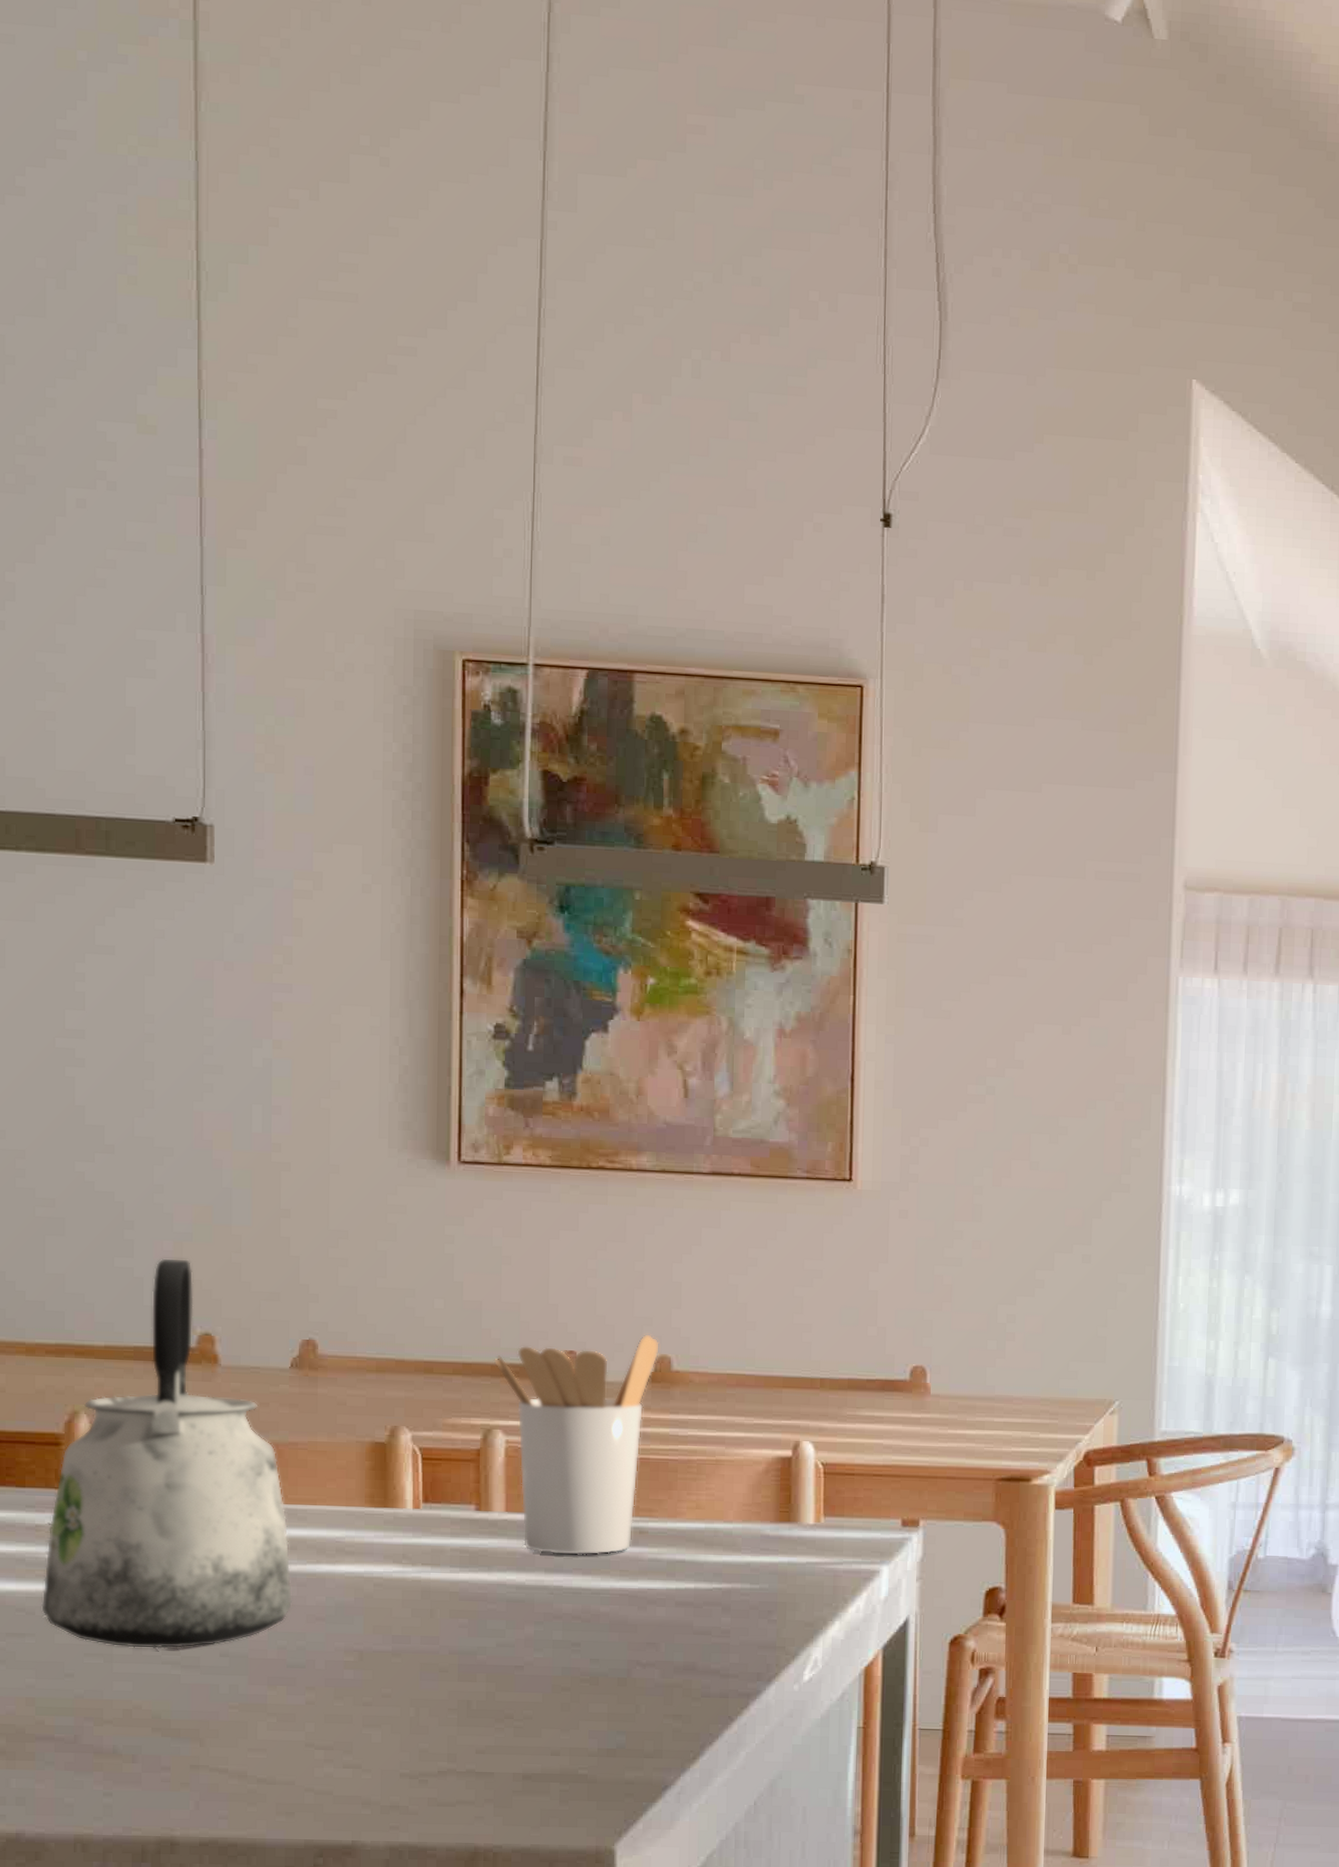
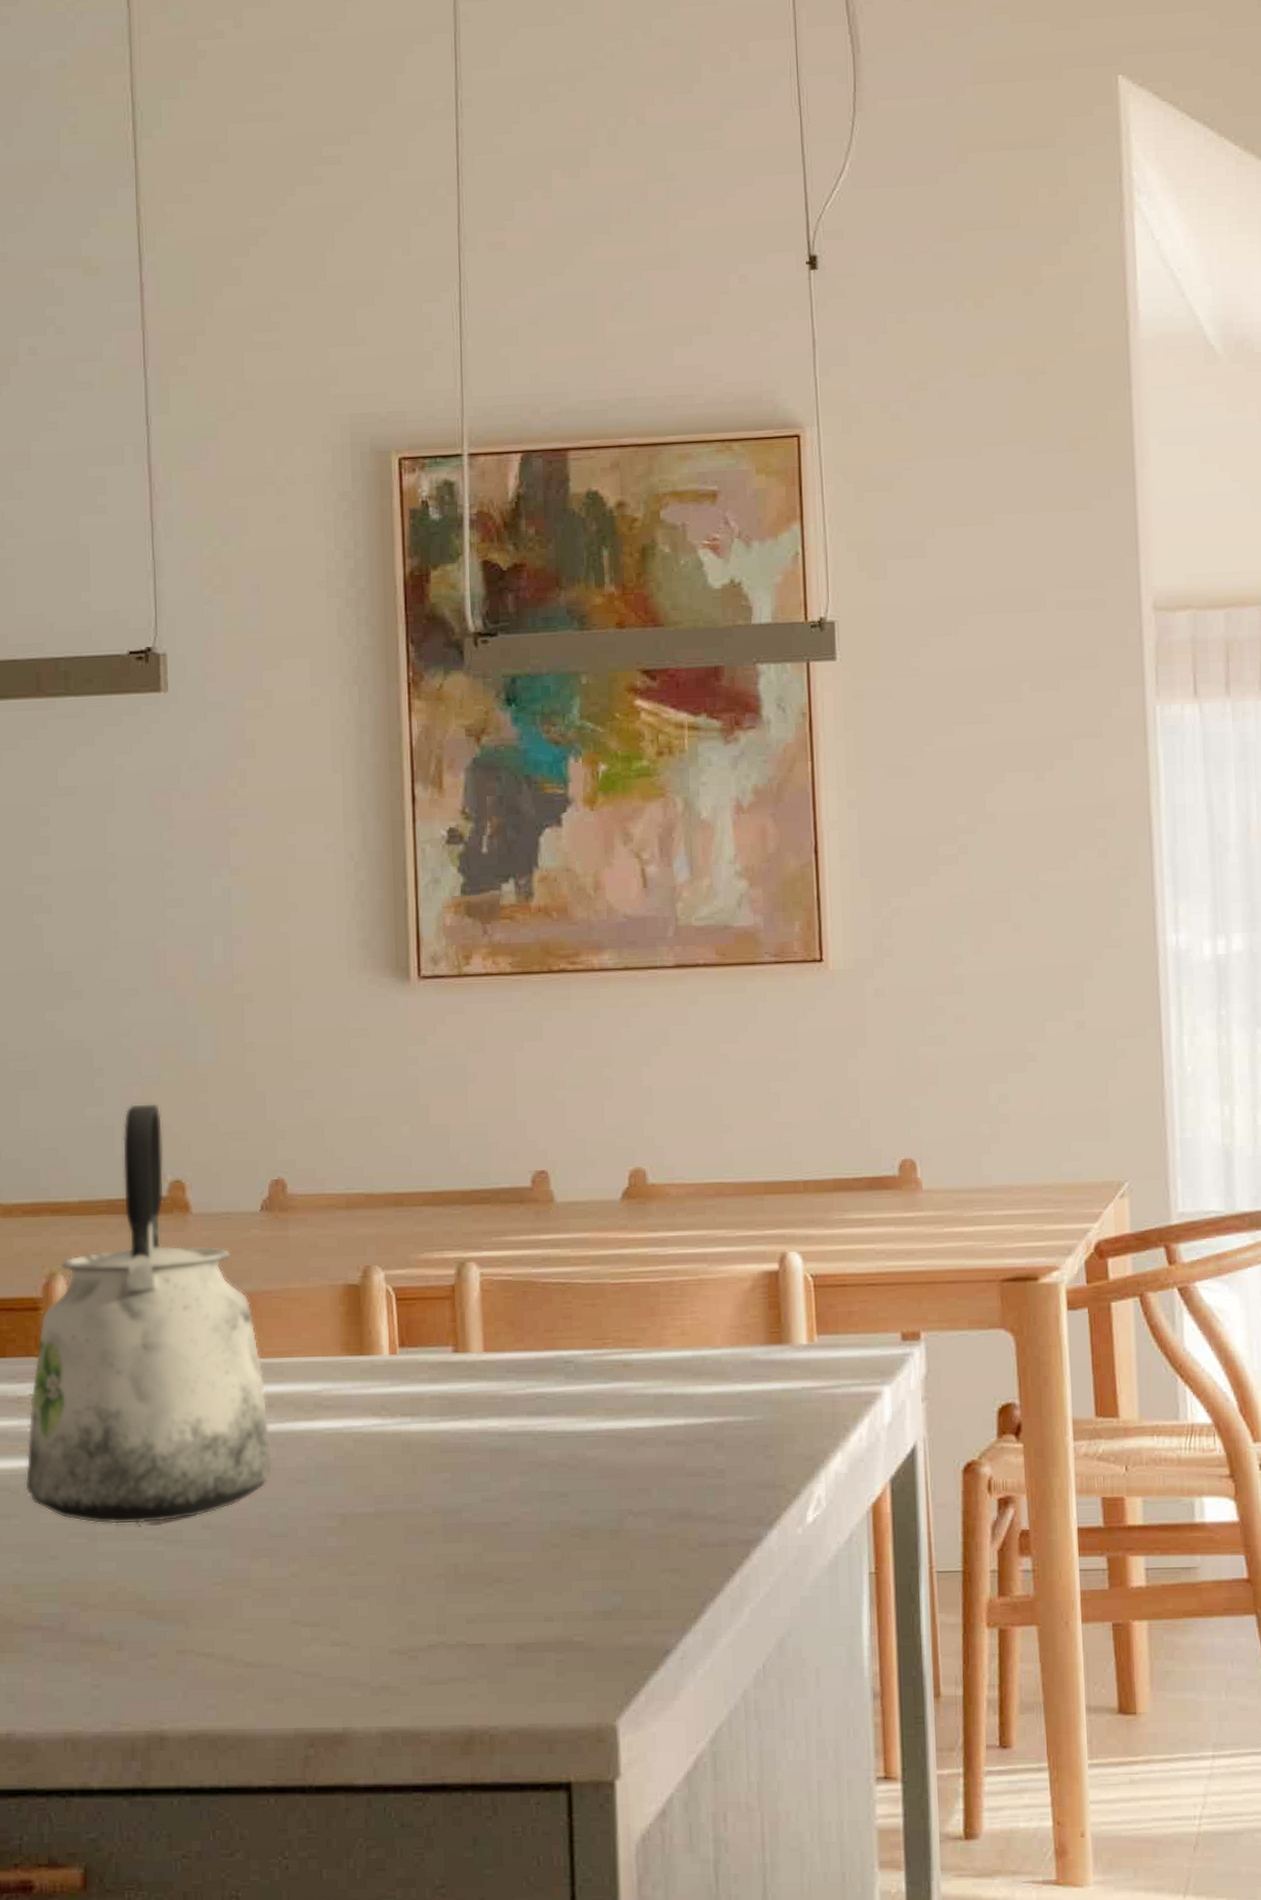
utensil holder: present [493,1334,659,1555] -> none [463,1146,633,1396]

